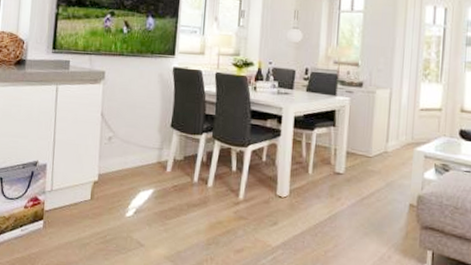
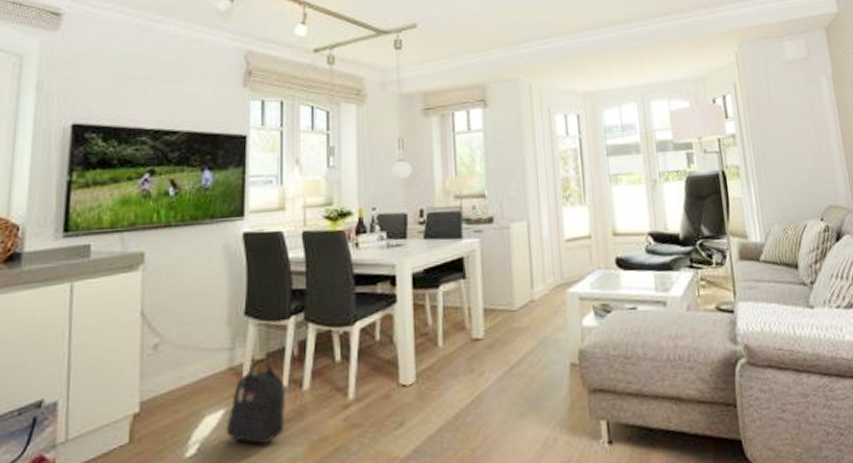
backpack: none [154,159,196,219] -> present [227,359,287,445]

